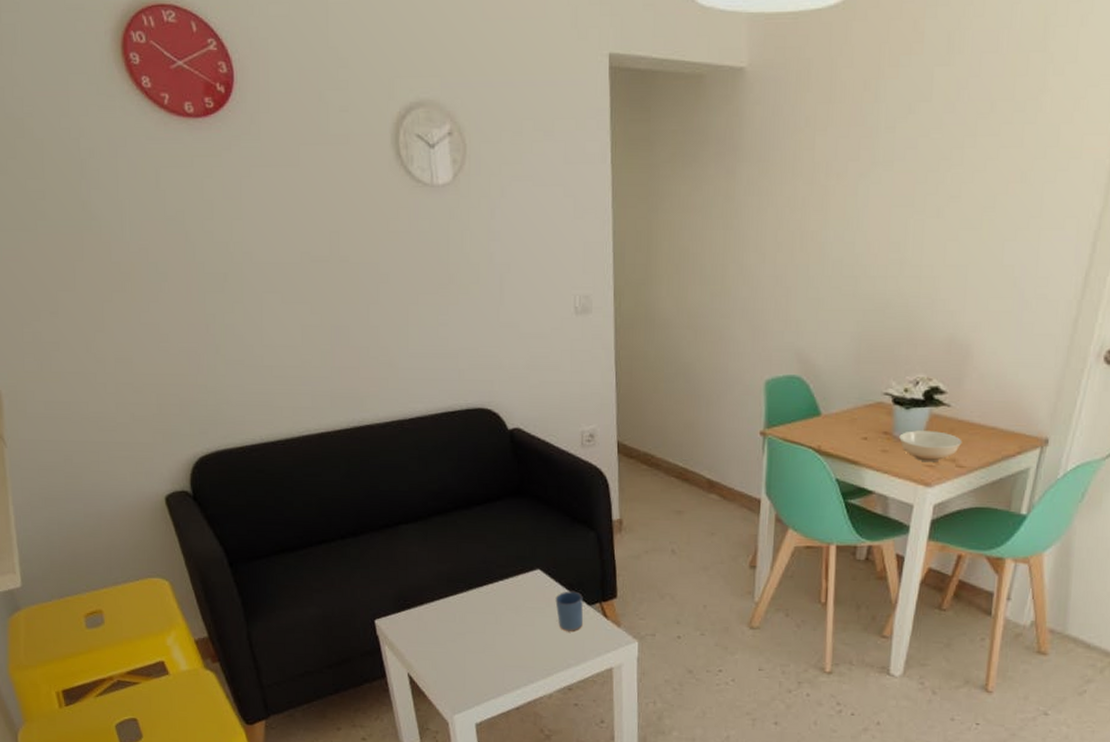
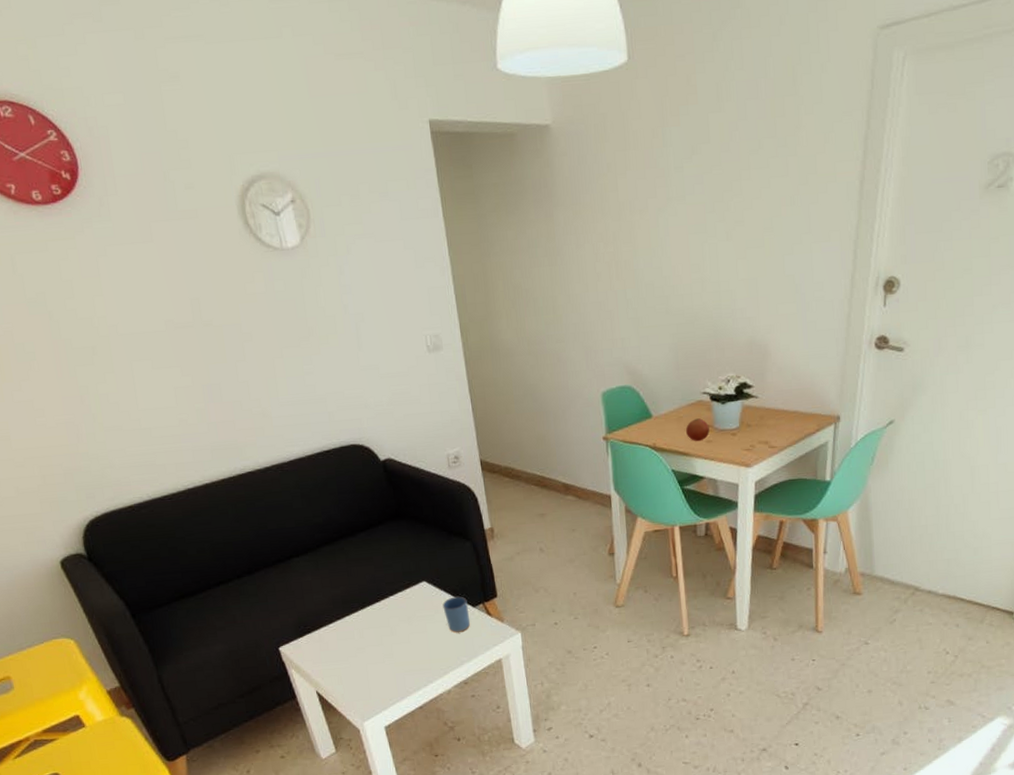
fruit: none [858,423,887,449] -> present [685,418,710,441]
bowl: present [899,430,963,461] -> none [719,419,771,446]

